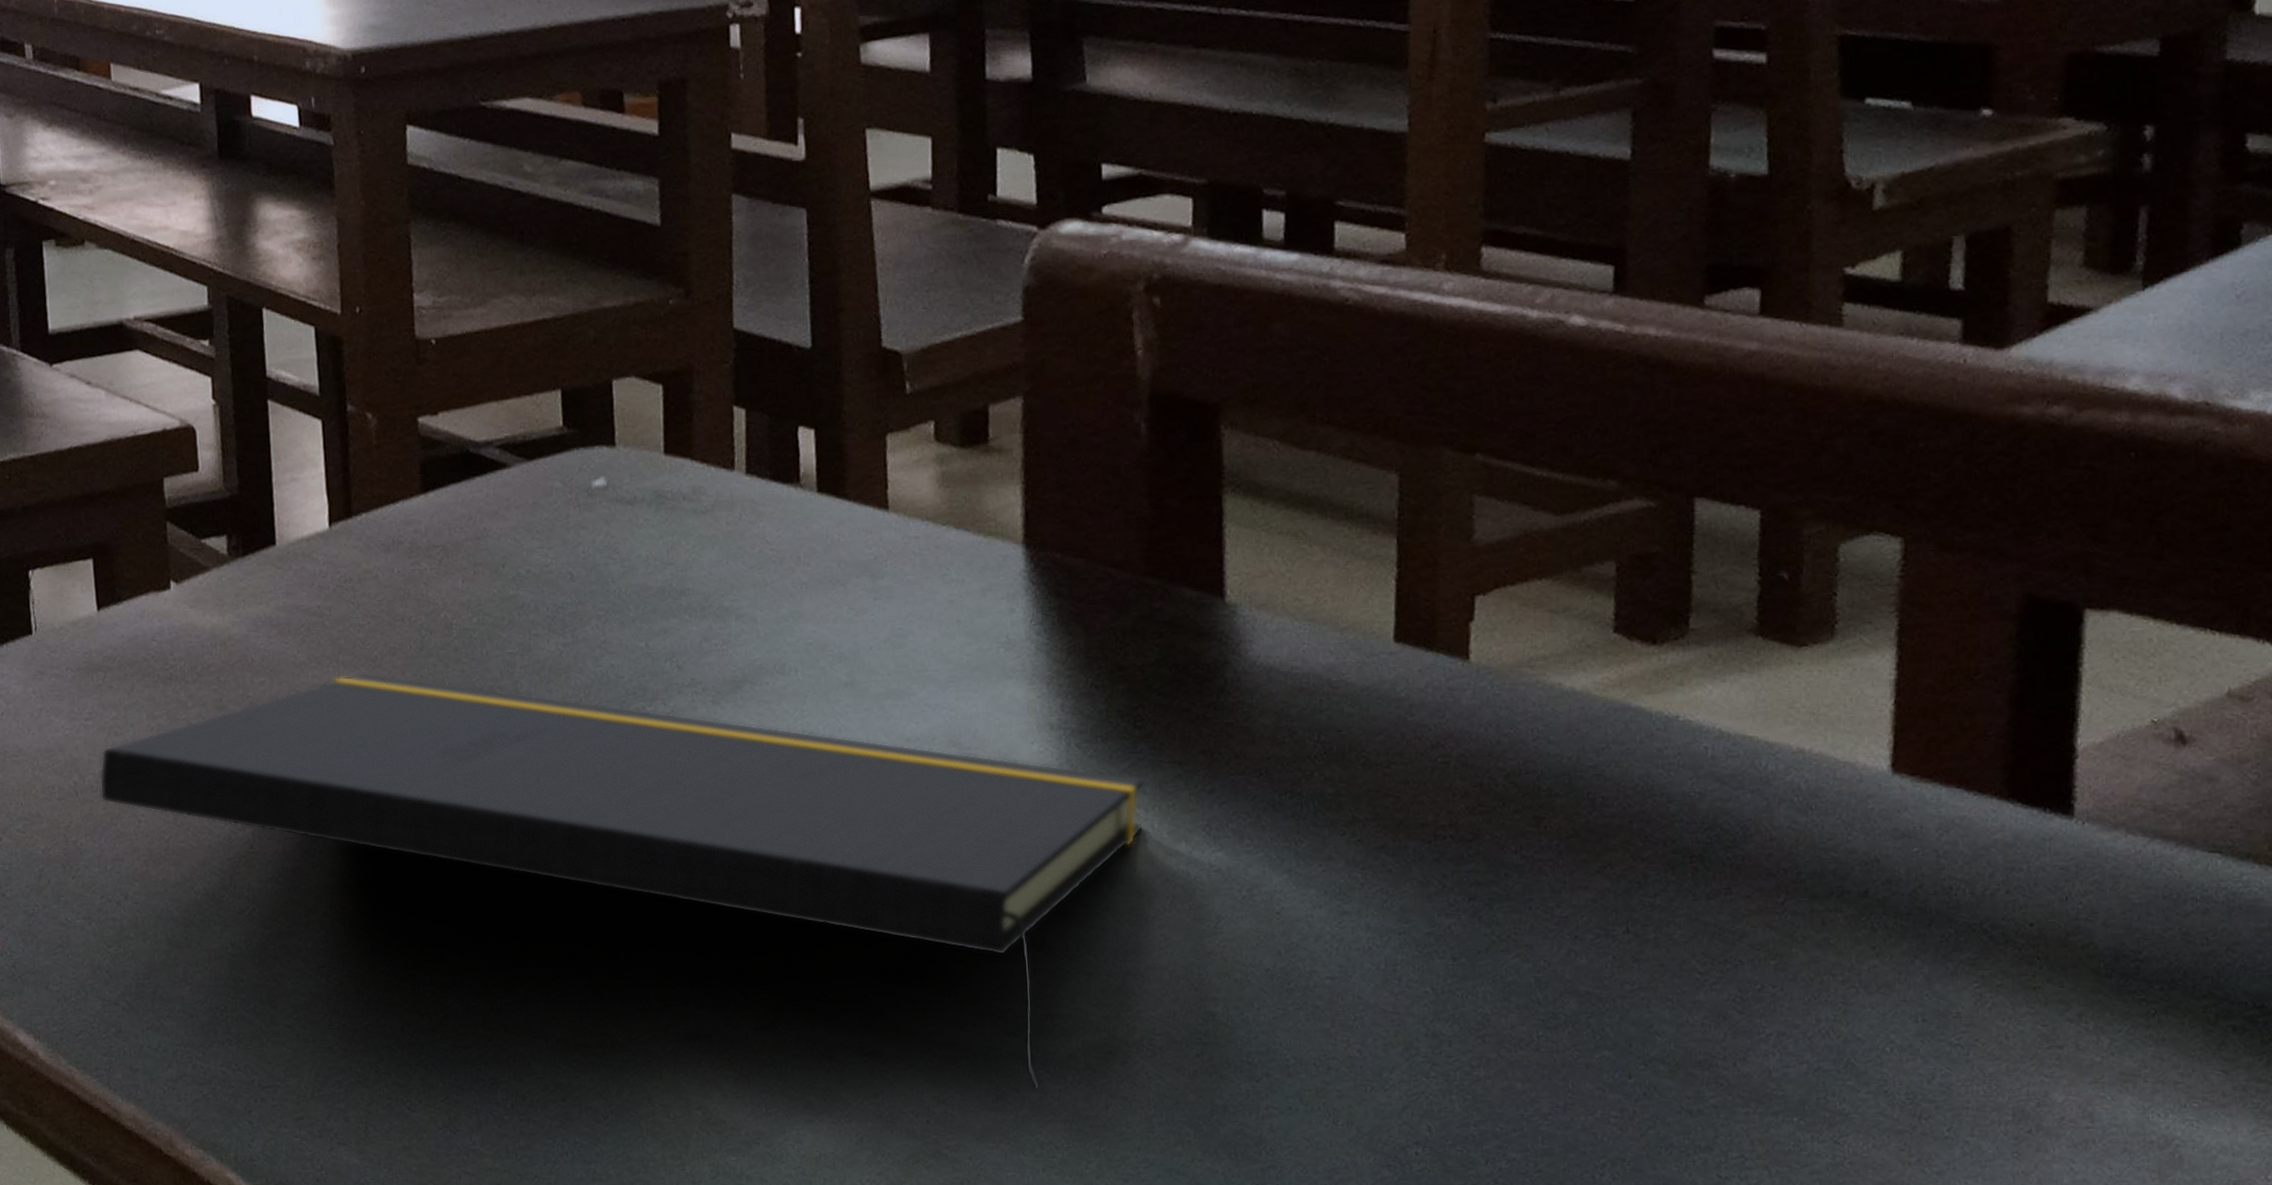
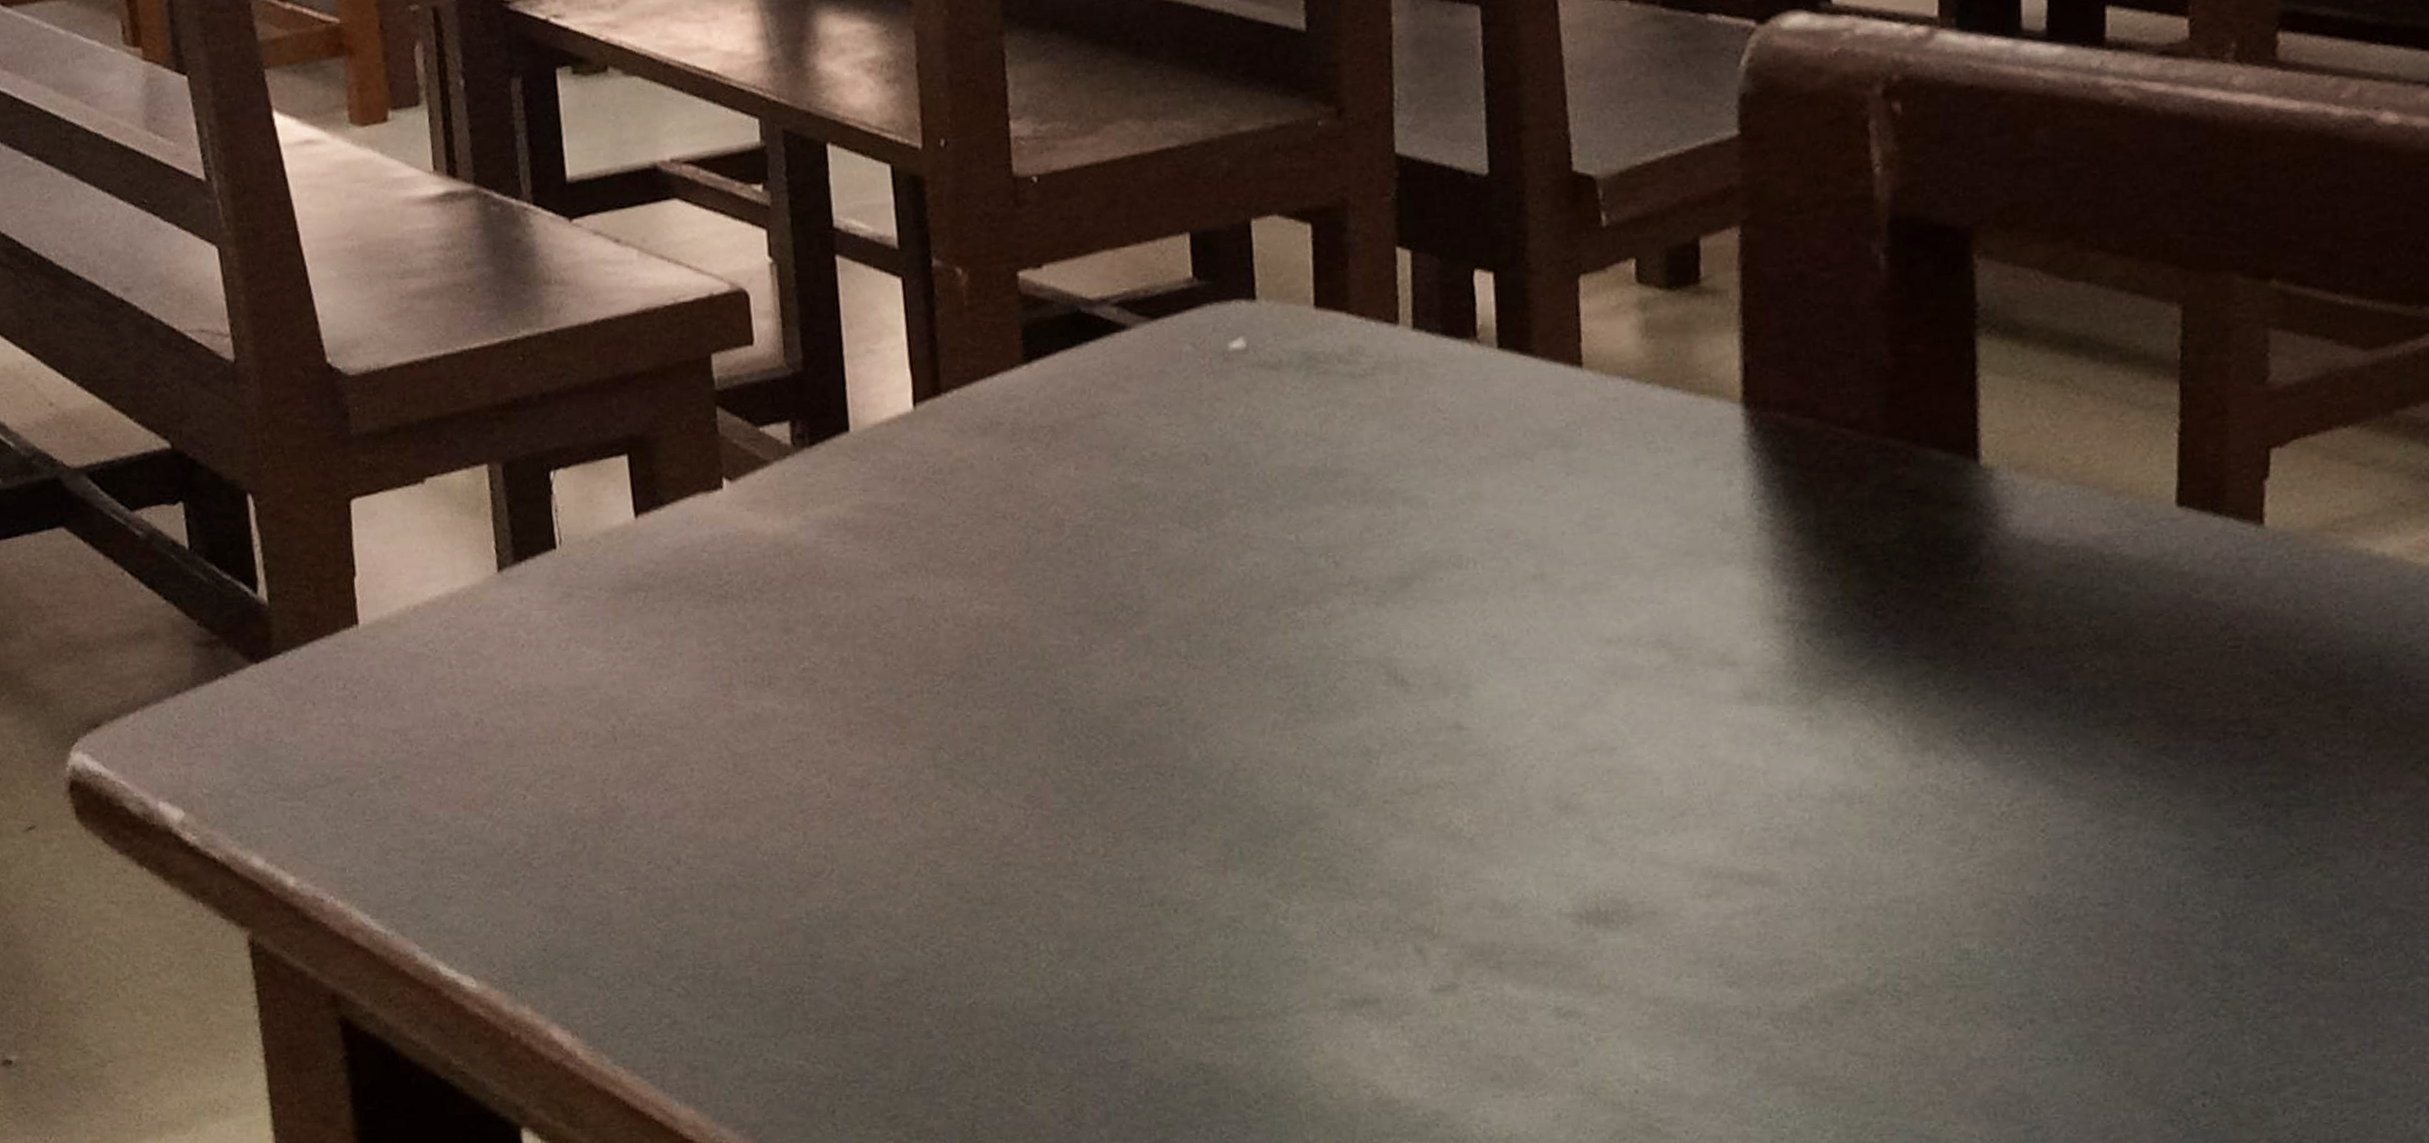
notepad: present [99,672,1145,1091] -> none [642,581,1887,1050]

